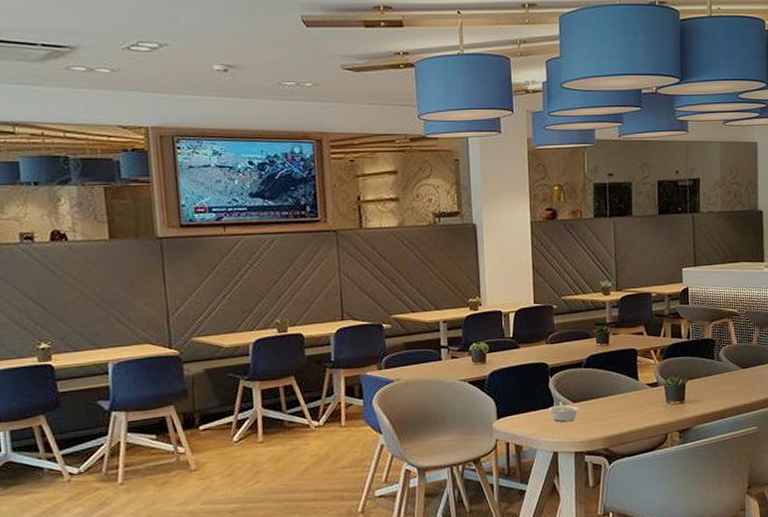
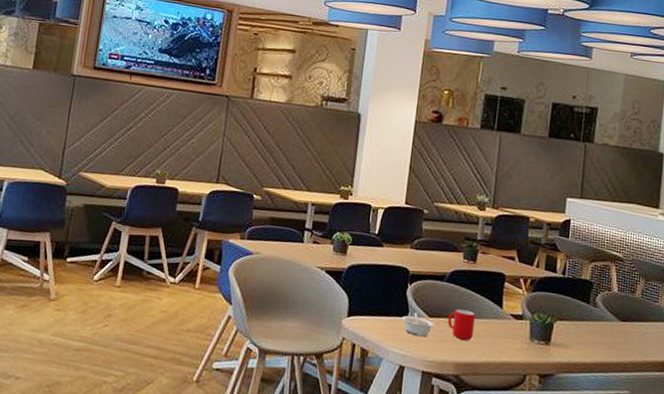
cup: none [591,388,616,416] -> present [448,309,475,340]

